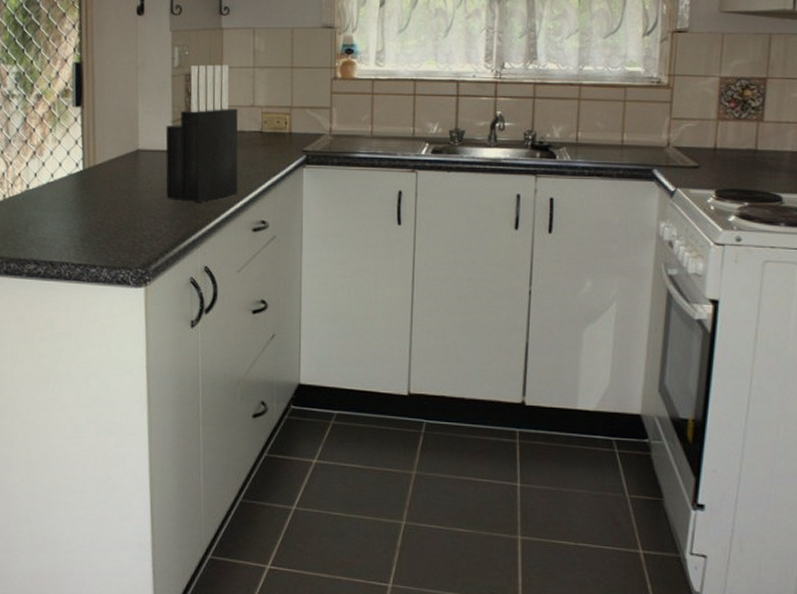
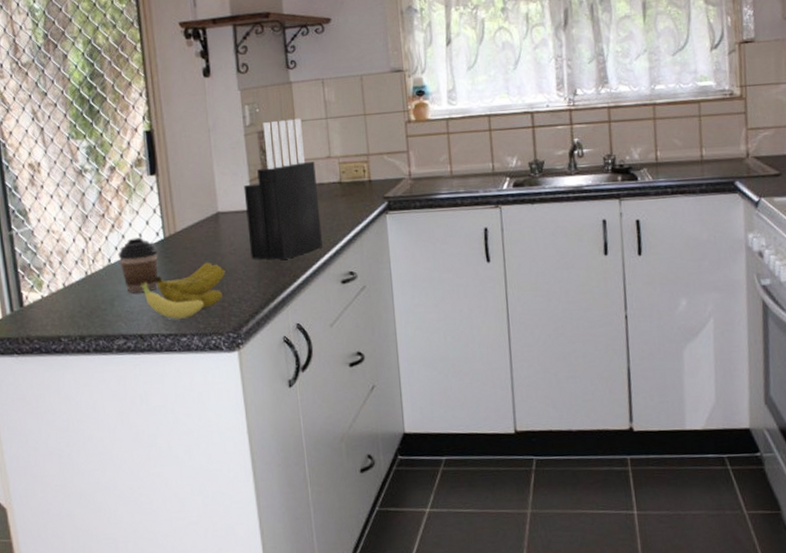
coffee cup: none [36,167,76,221] -> present [118,237,158,294]
banana: none [56,197,140,250] -> present [140,262,226,319]

